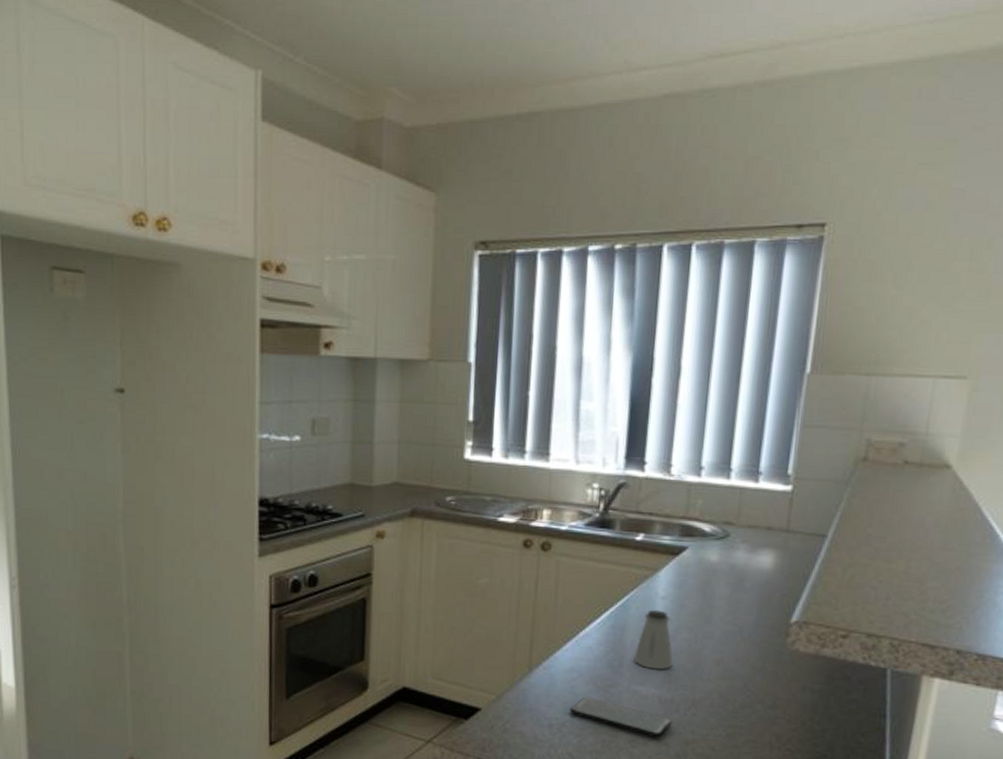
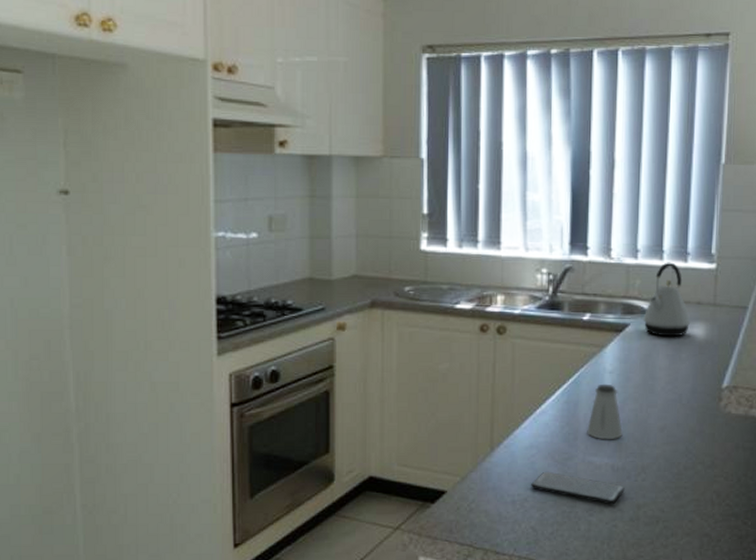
kettle: none [703,481,759,564] -> present [643,262,691,337]

